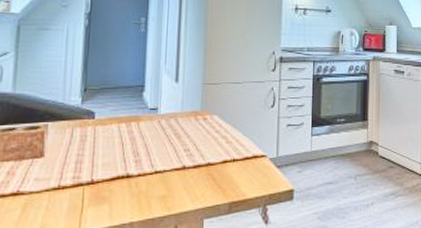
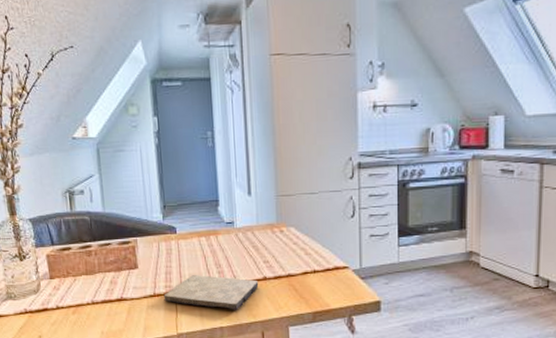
cutting board: none [69,164,177,203] -> present [163,275,259,310]

